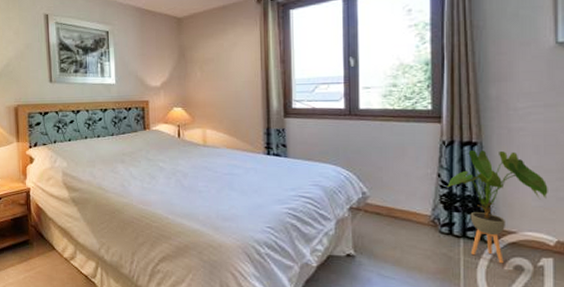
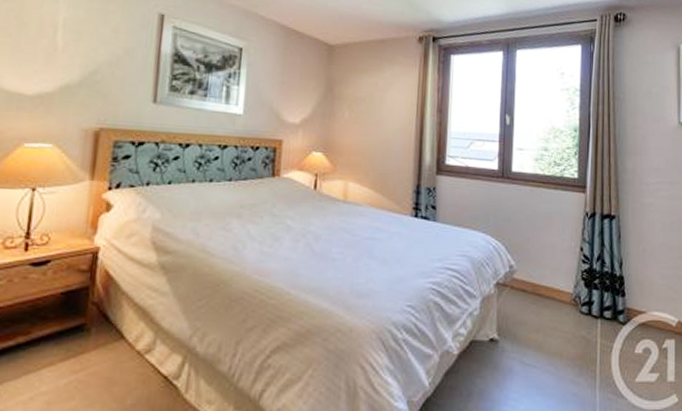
house plant: present [447,150,548,264] -> none [588,224,672,347]

